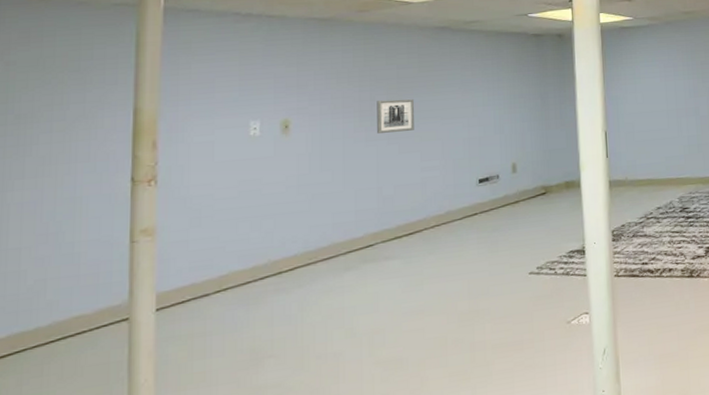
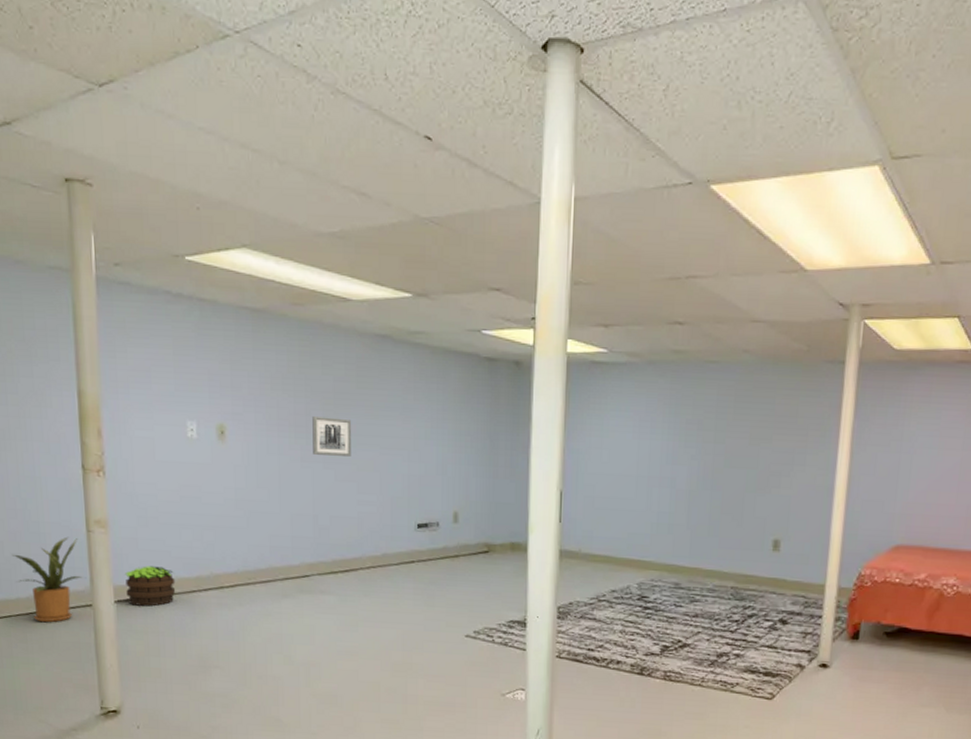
house plant: none [35,251,125,350] -> present [11,536,87,623]
potted plant: none [171,263,229,310] -> present [125,566,176,607]

